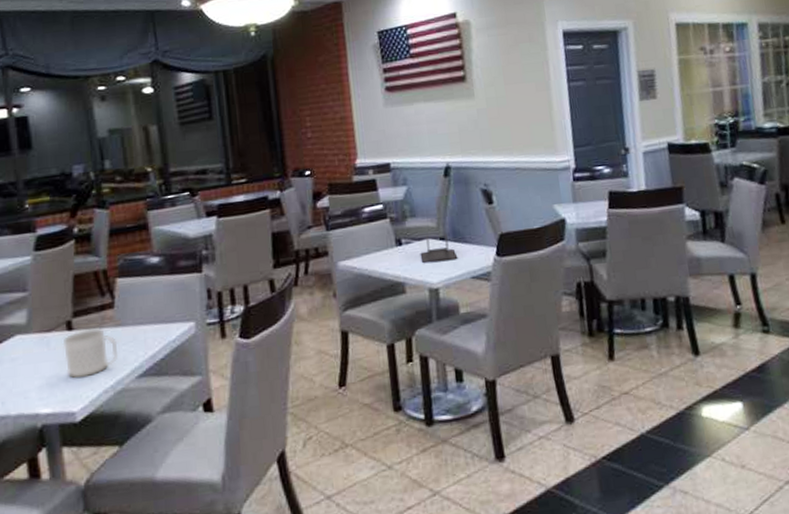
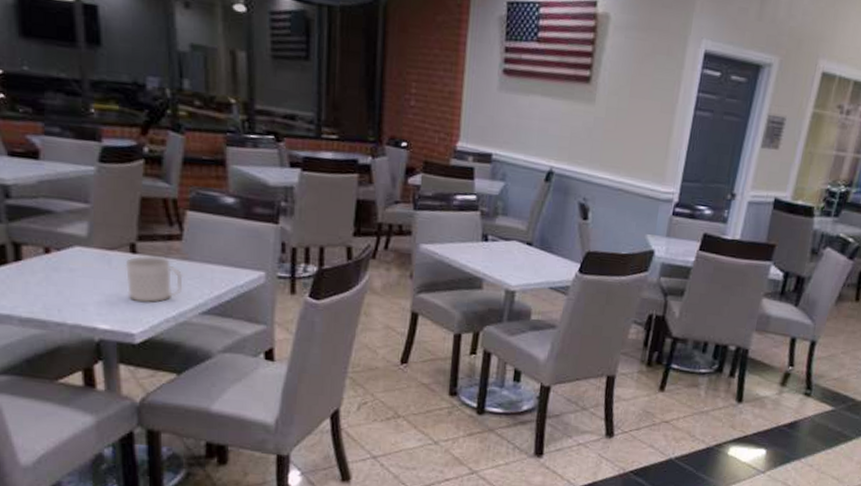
napkin holder: present [420,233,458,264] -> none [503,237,541,268]

